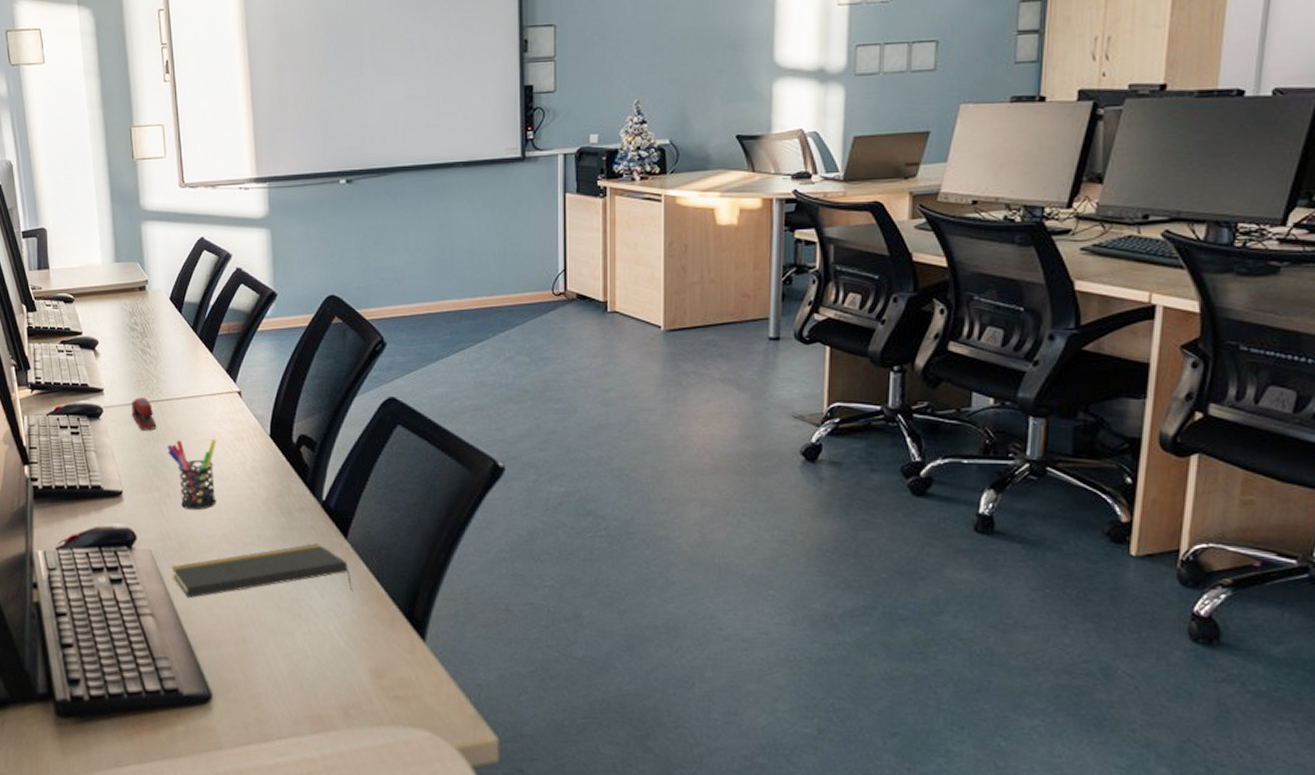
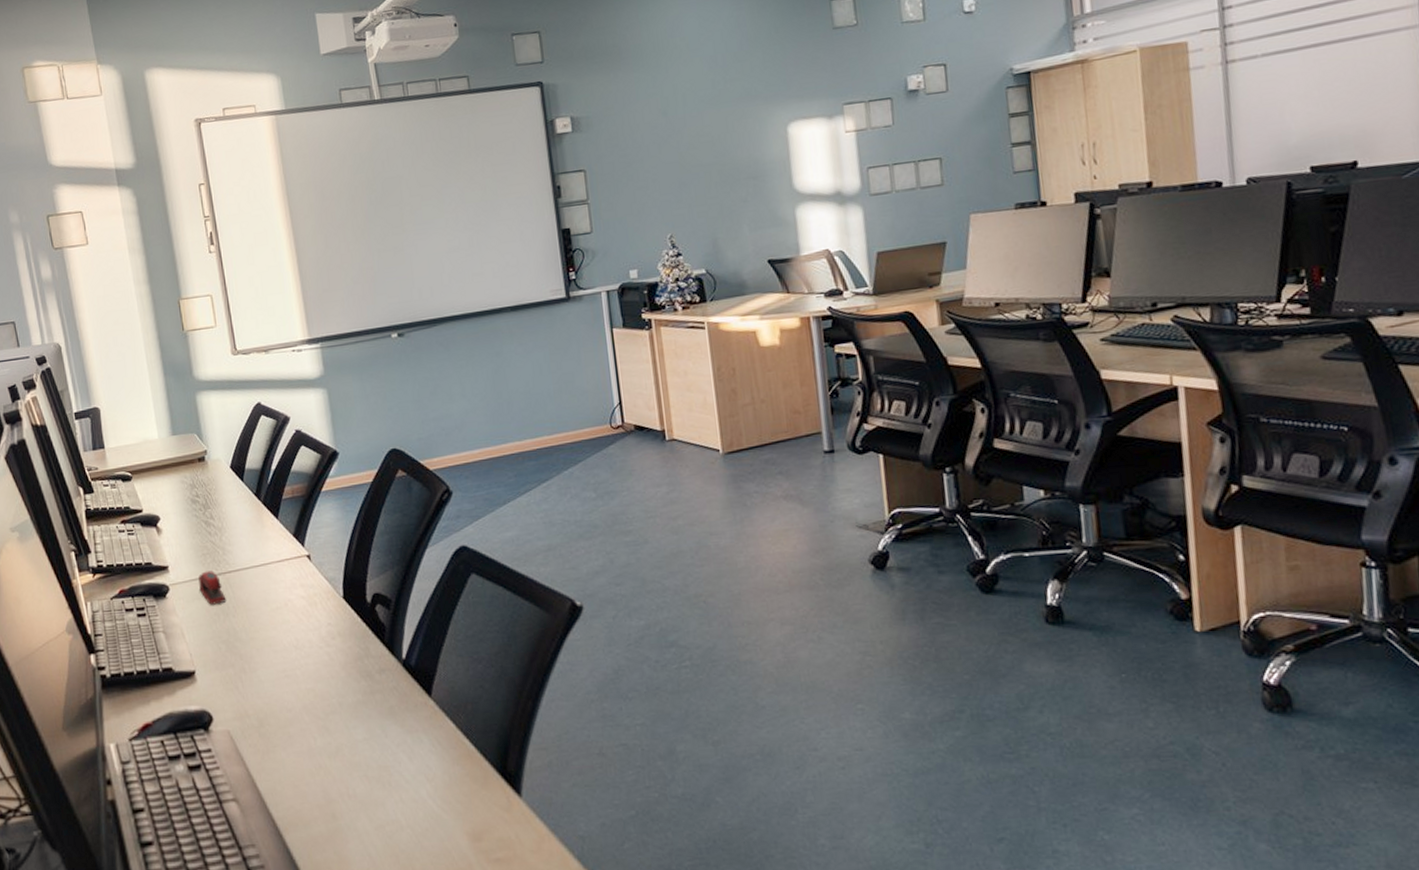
pen holder: present [166,438,217,511] -> none [237,606,294,684]
notepad: present [171,543,353,599] -> none [252,705,443,779]

